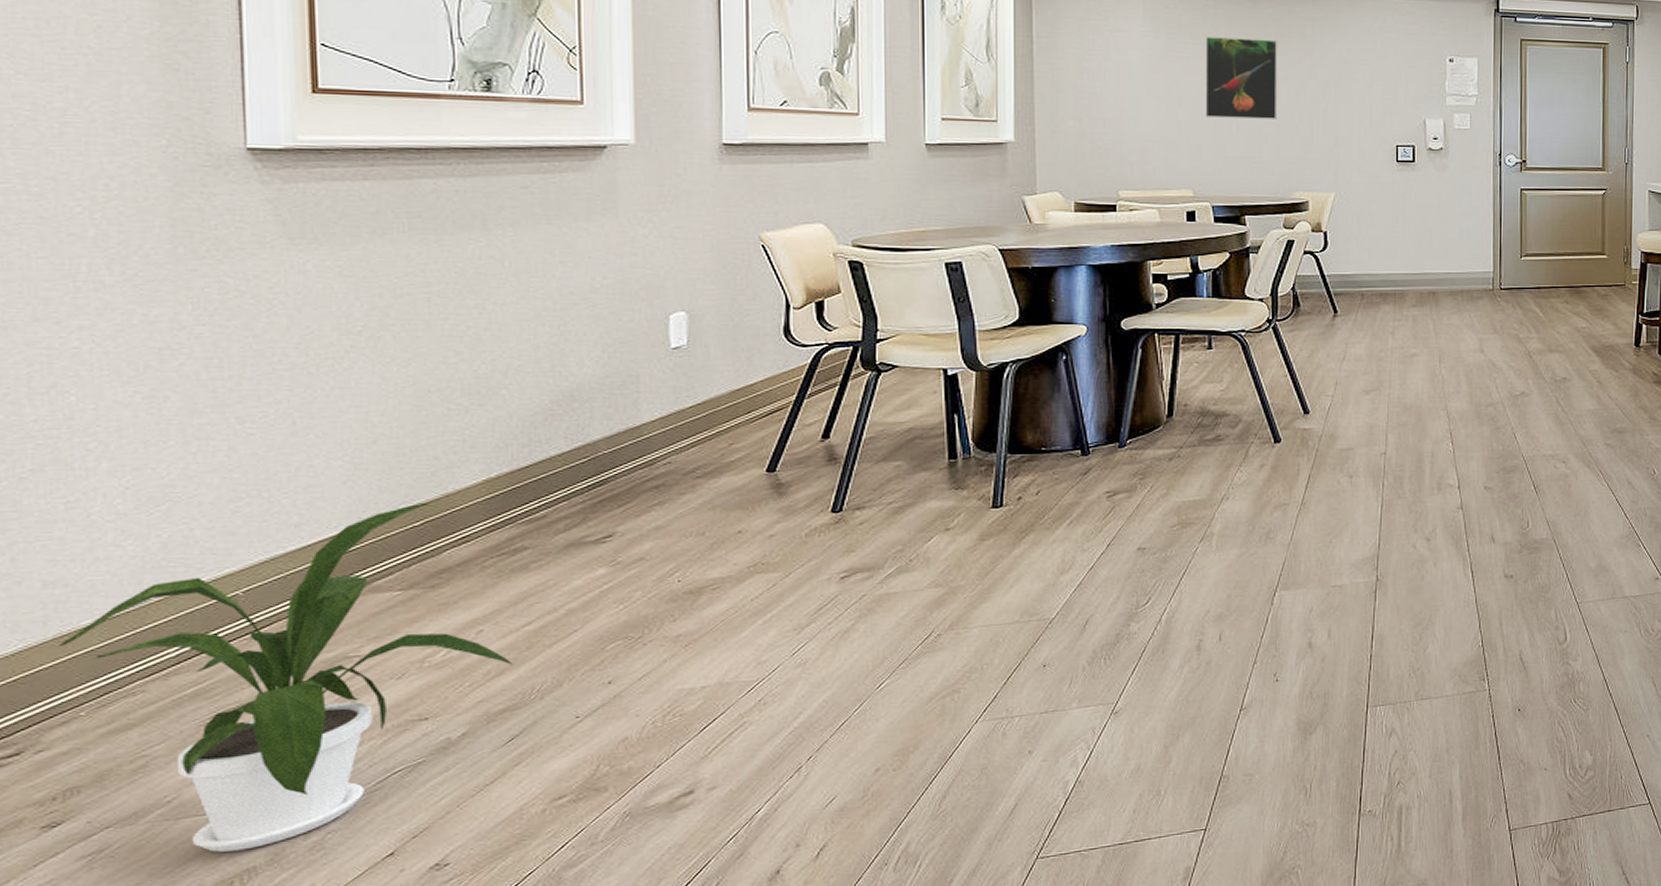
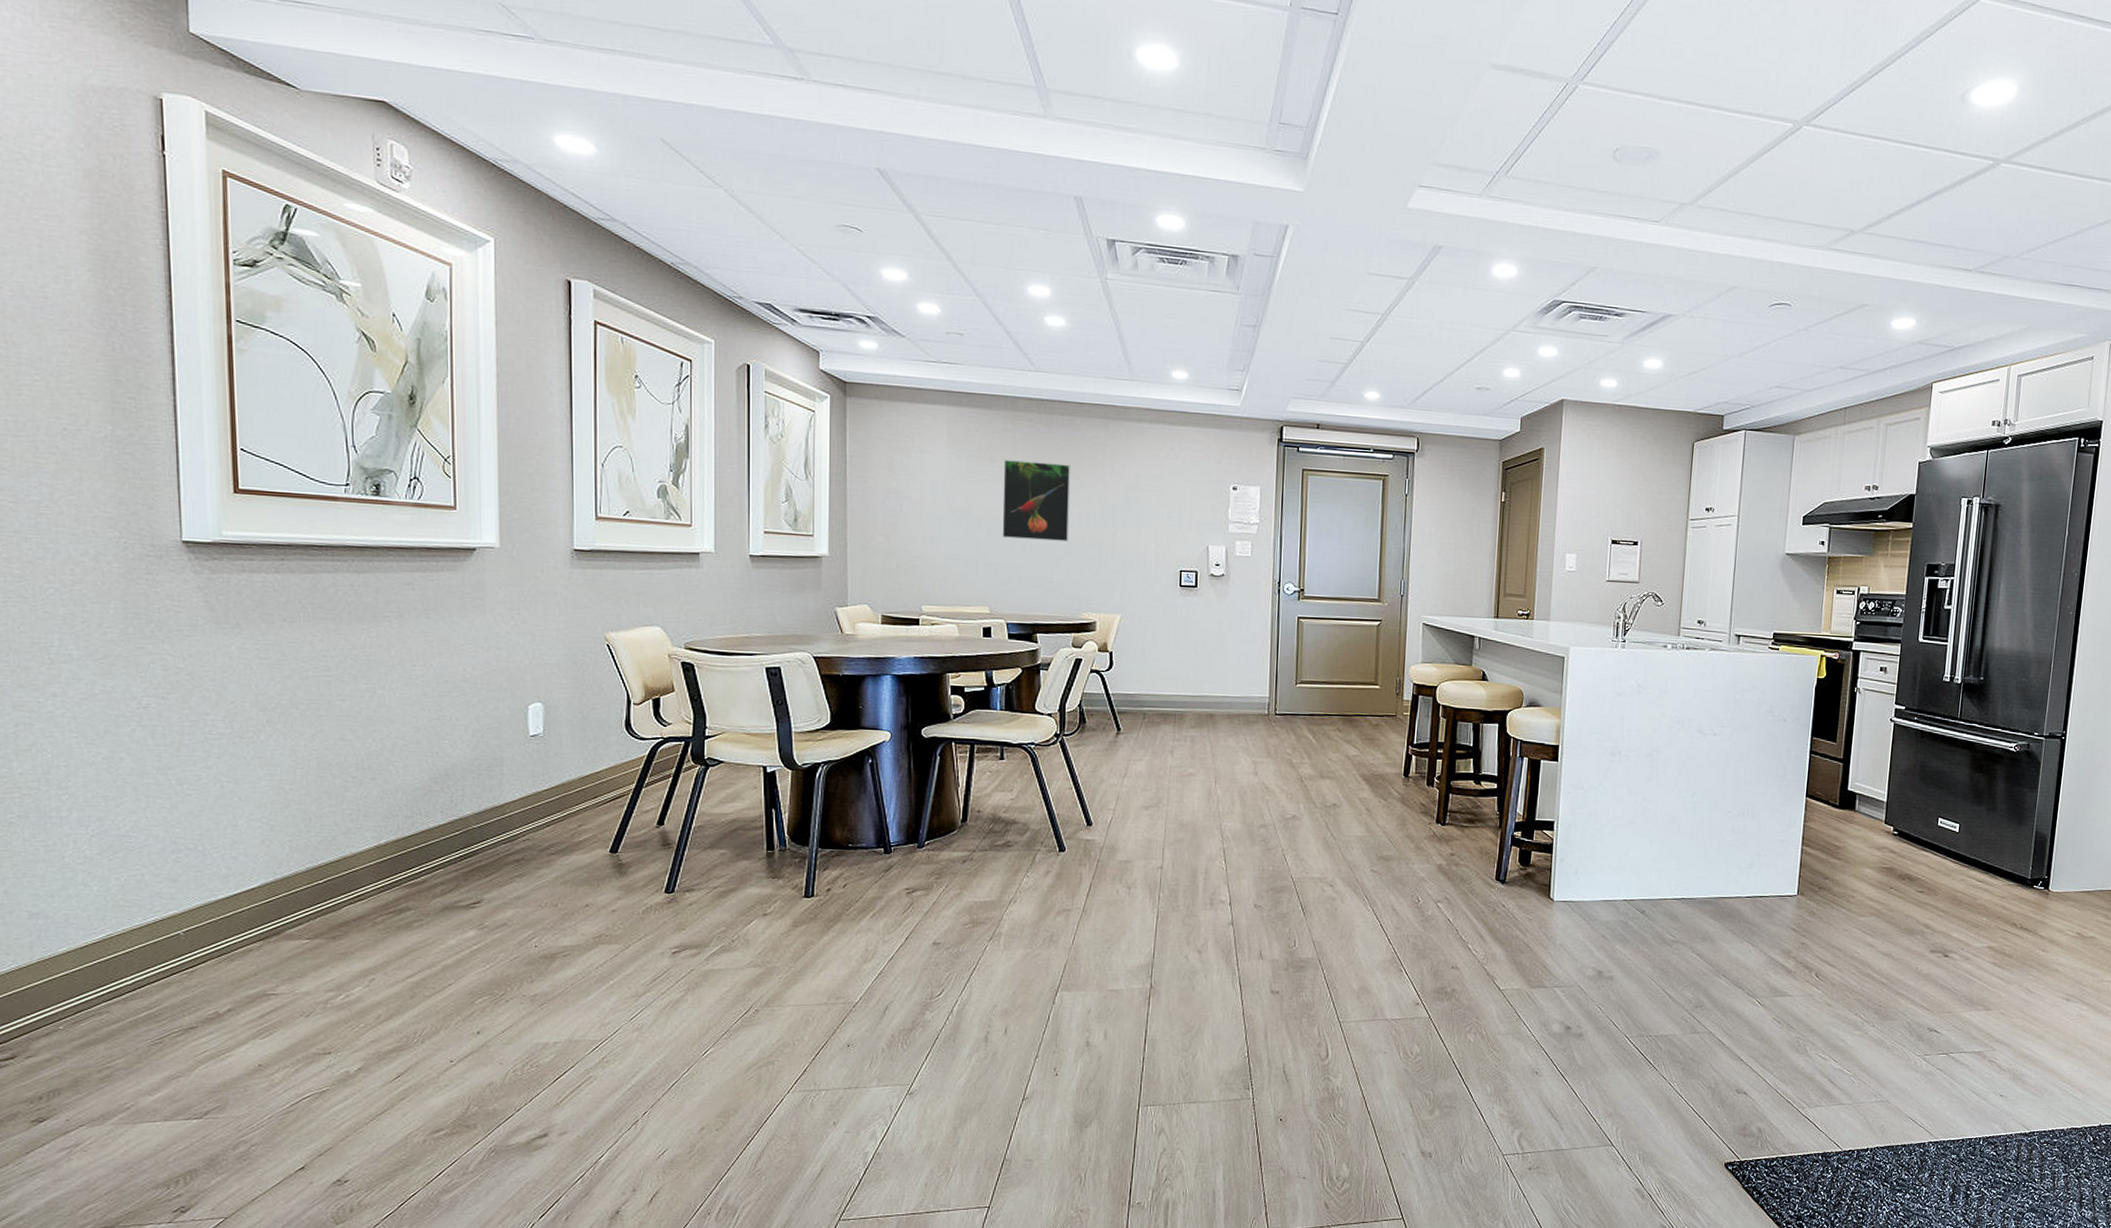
house plant: present [58,504,513,852] -> none [41,864,399,1154]

